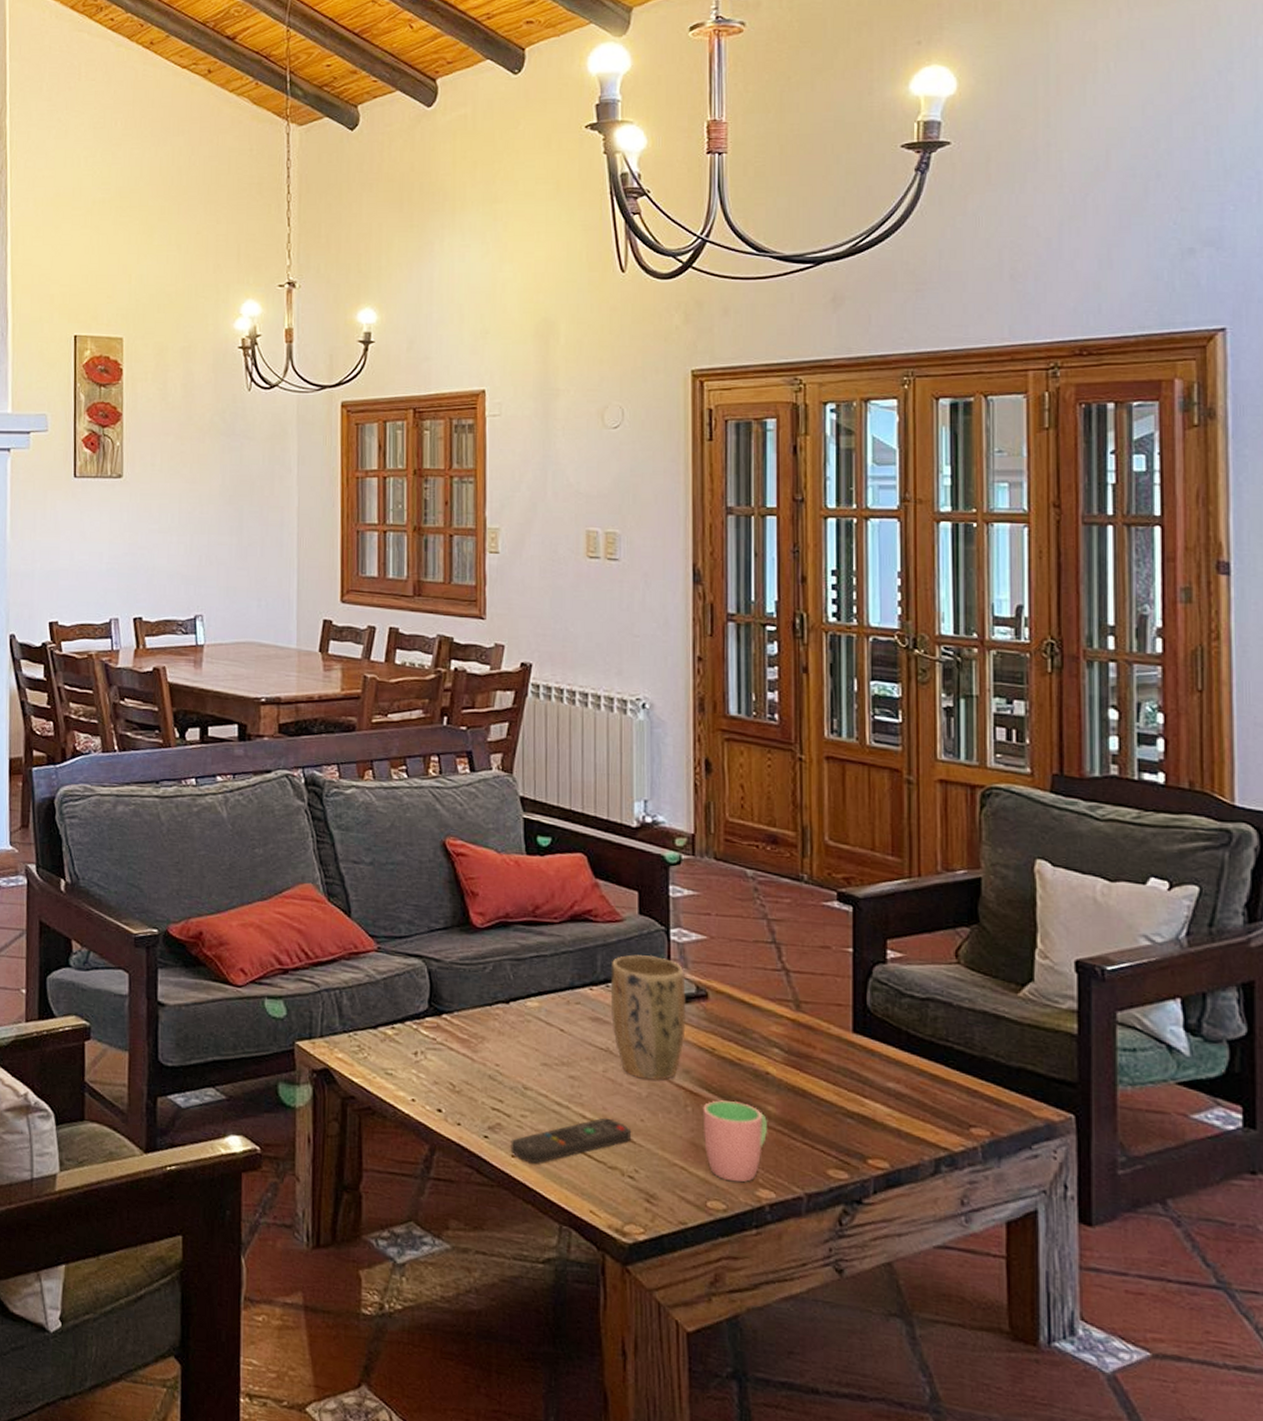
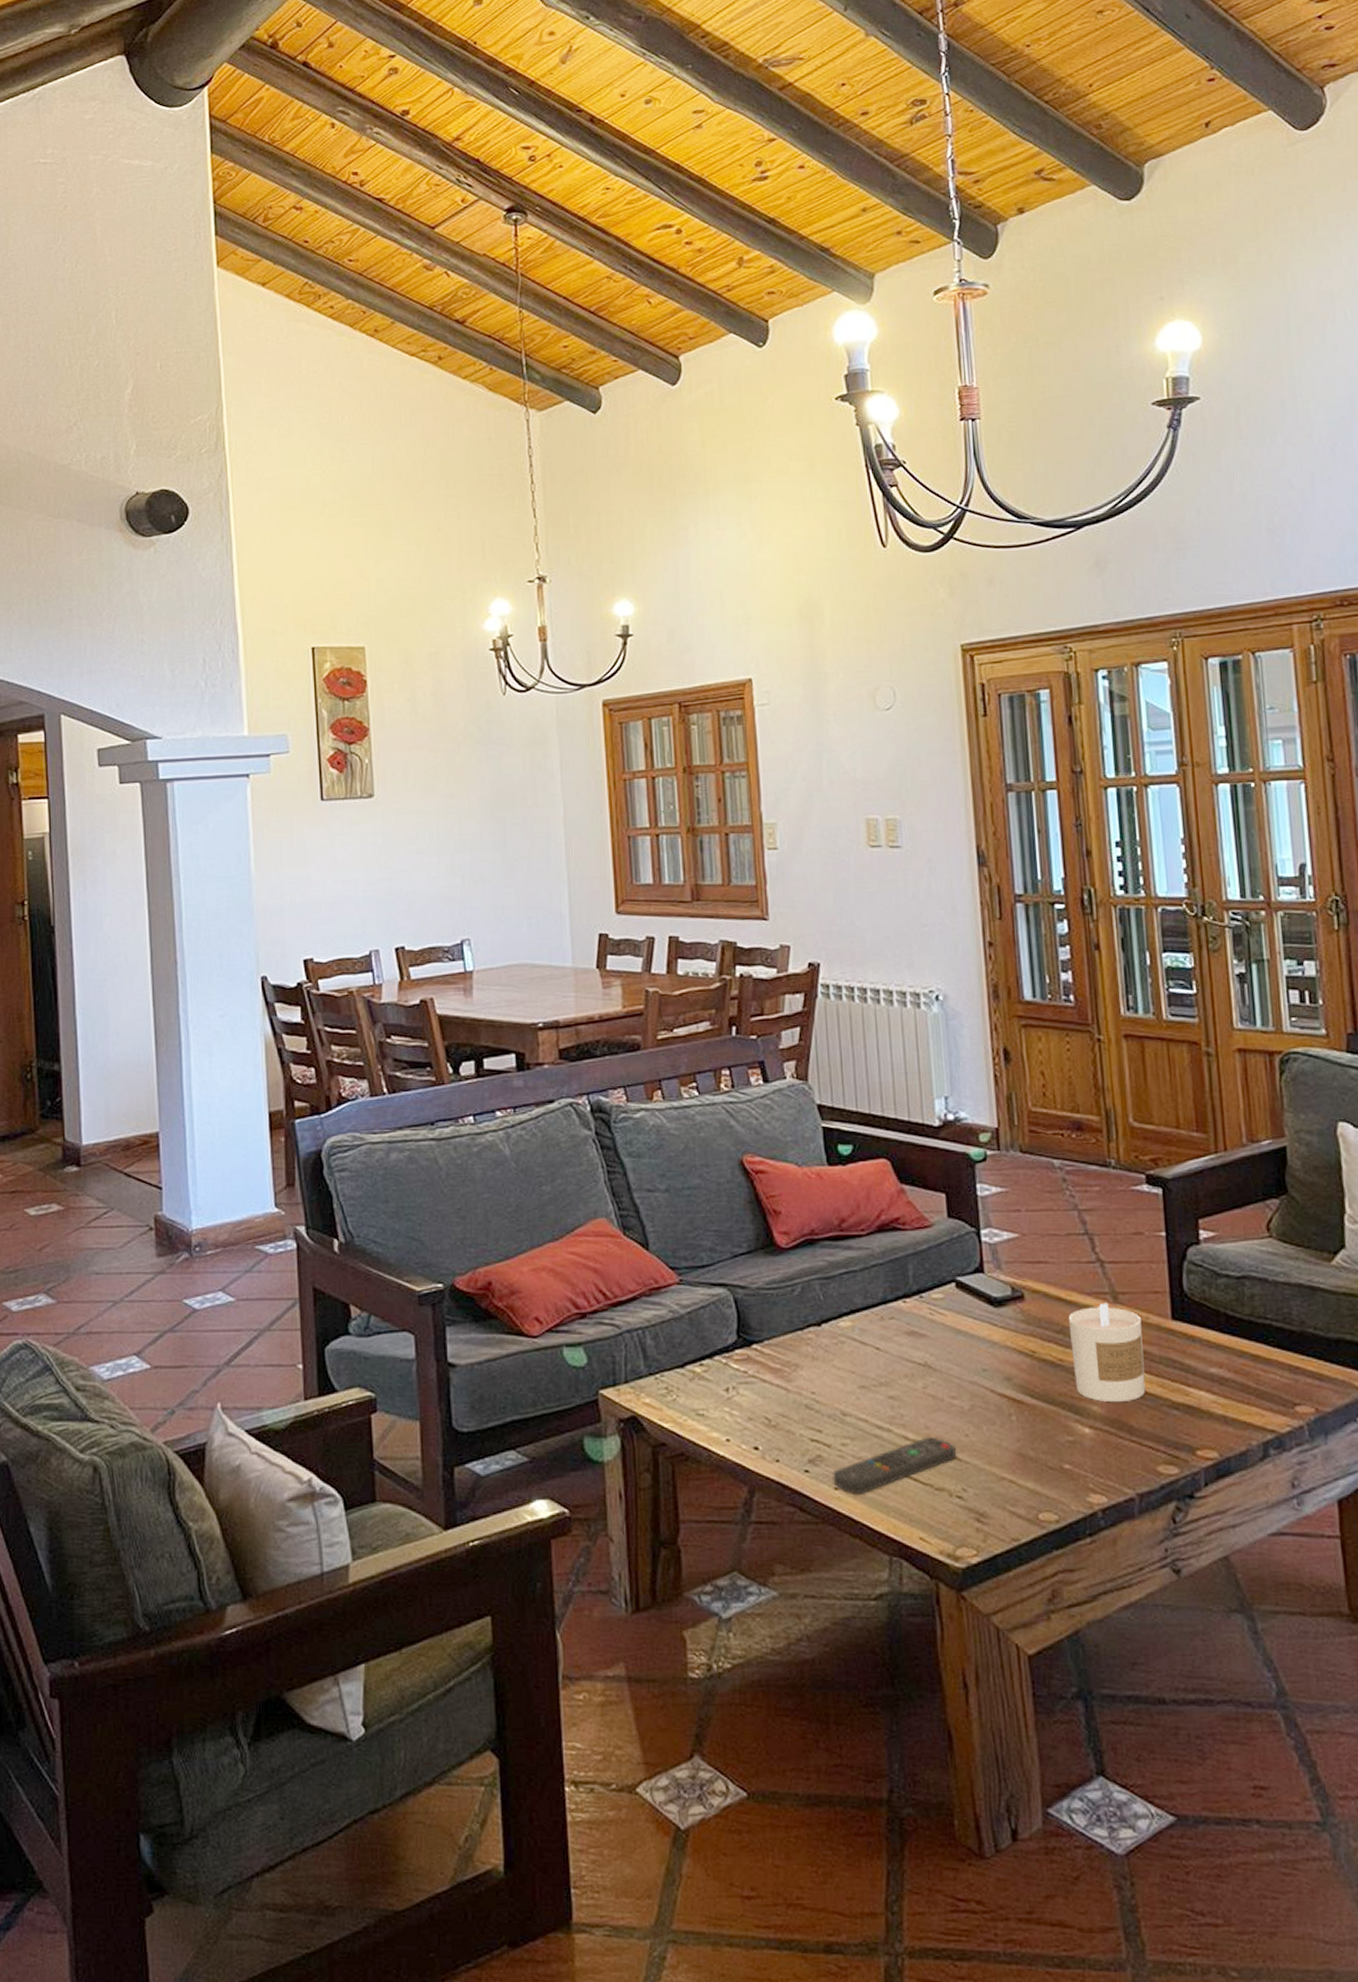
plant pot: present [610,955,686,1080] -> none [923,1260,1004,1391]
cup: present [703,1100,767,1182] -> none [1027,1405,1094,1490]
candle: none [750,1009,822,1106] -> present [1068,1302,1146,1403]

